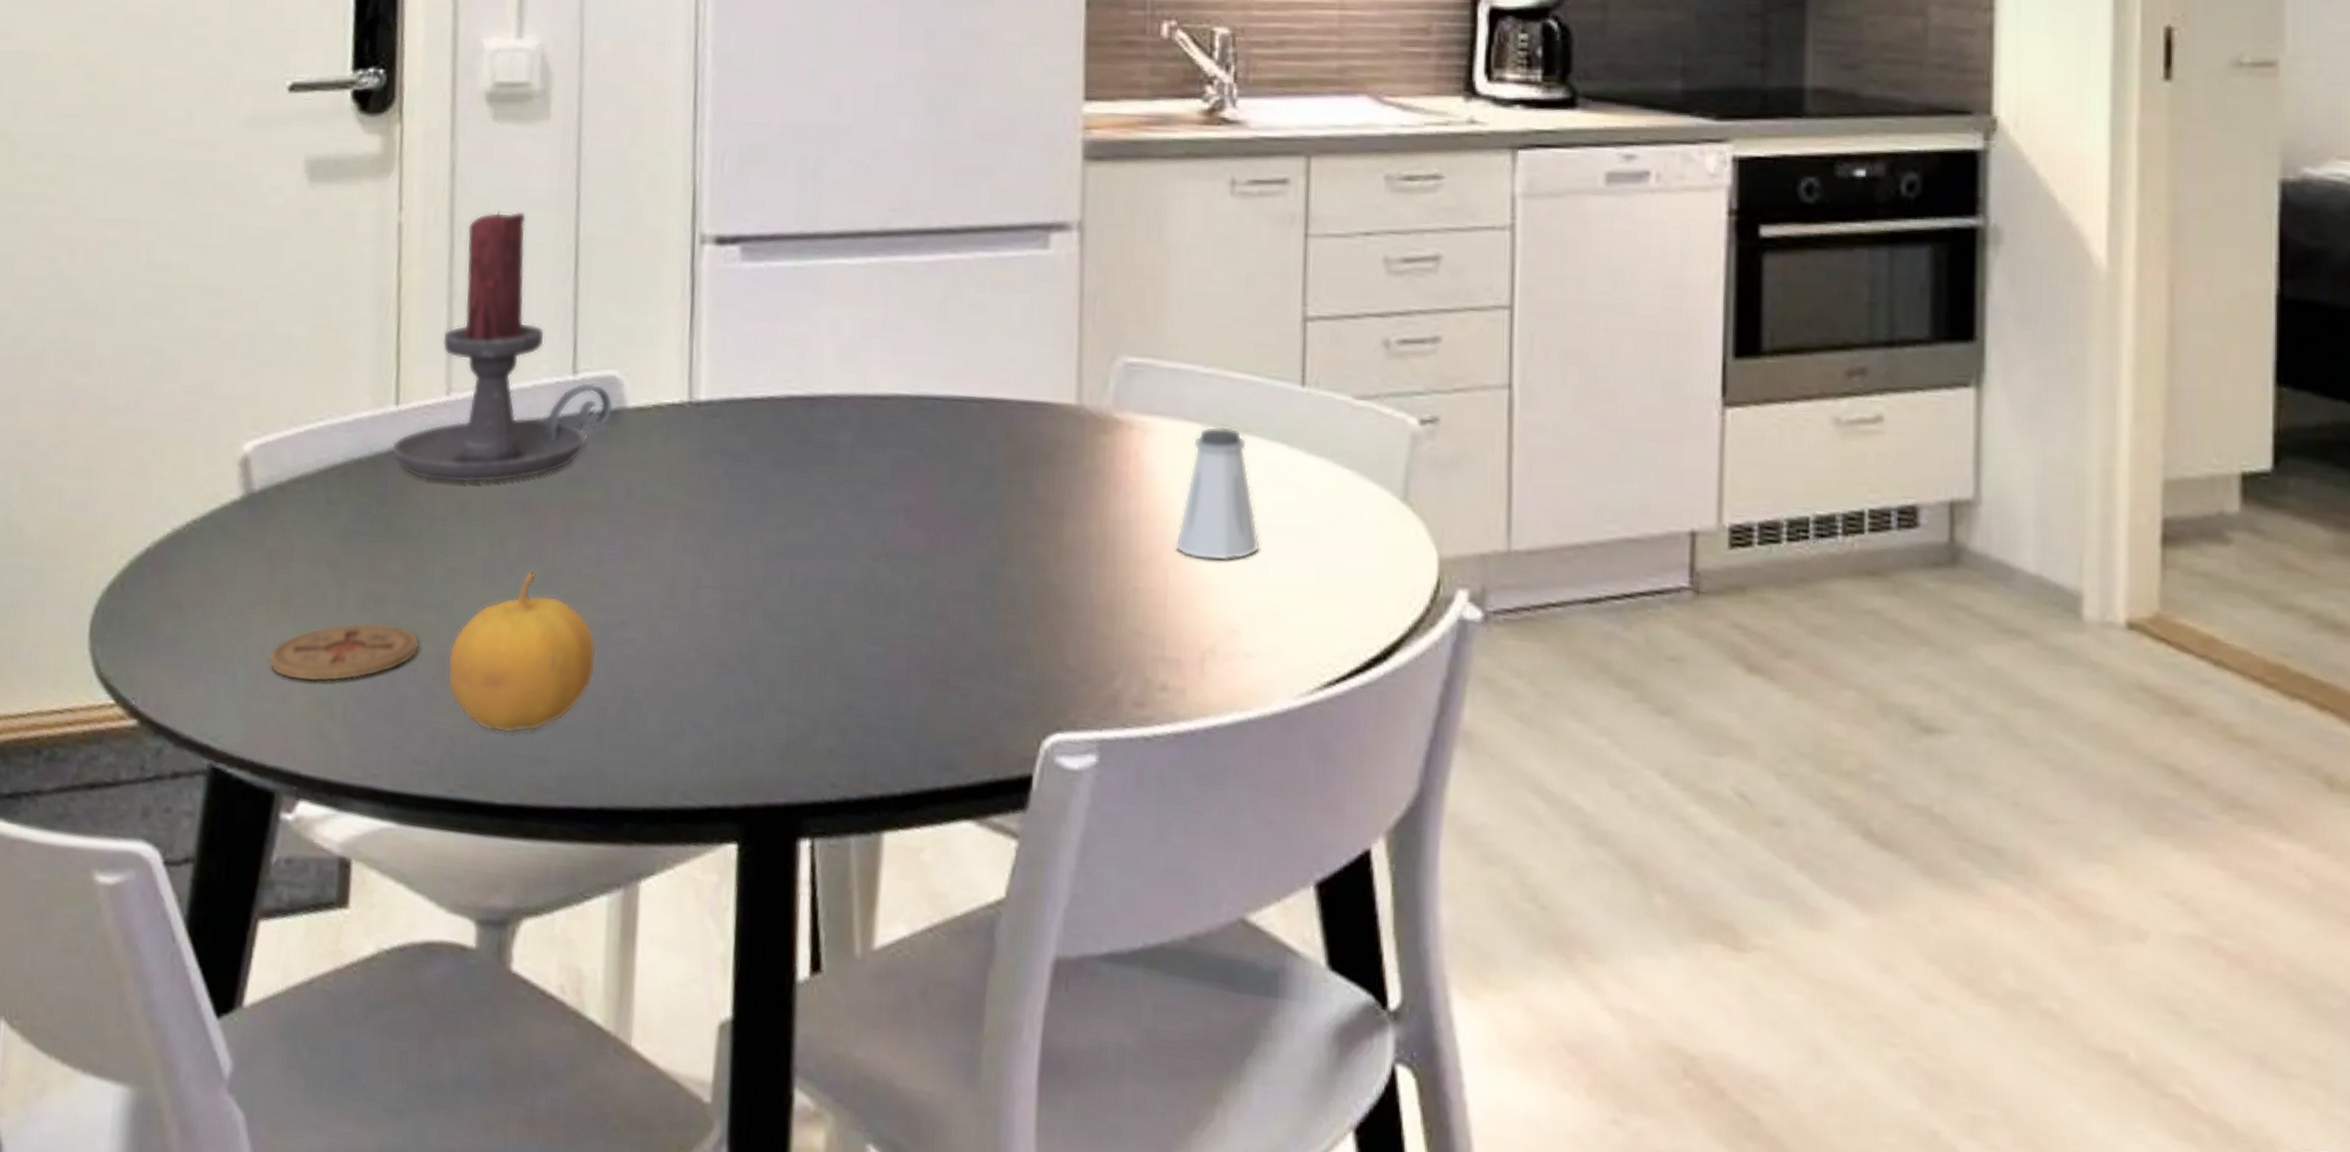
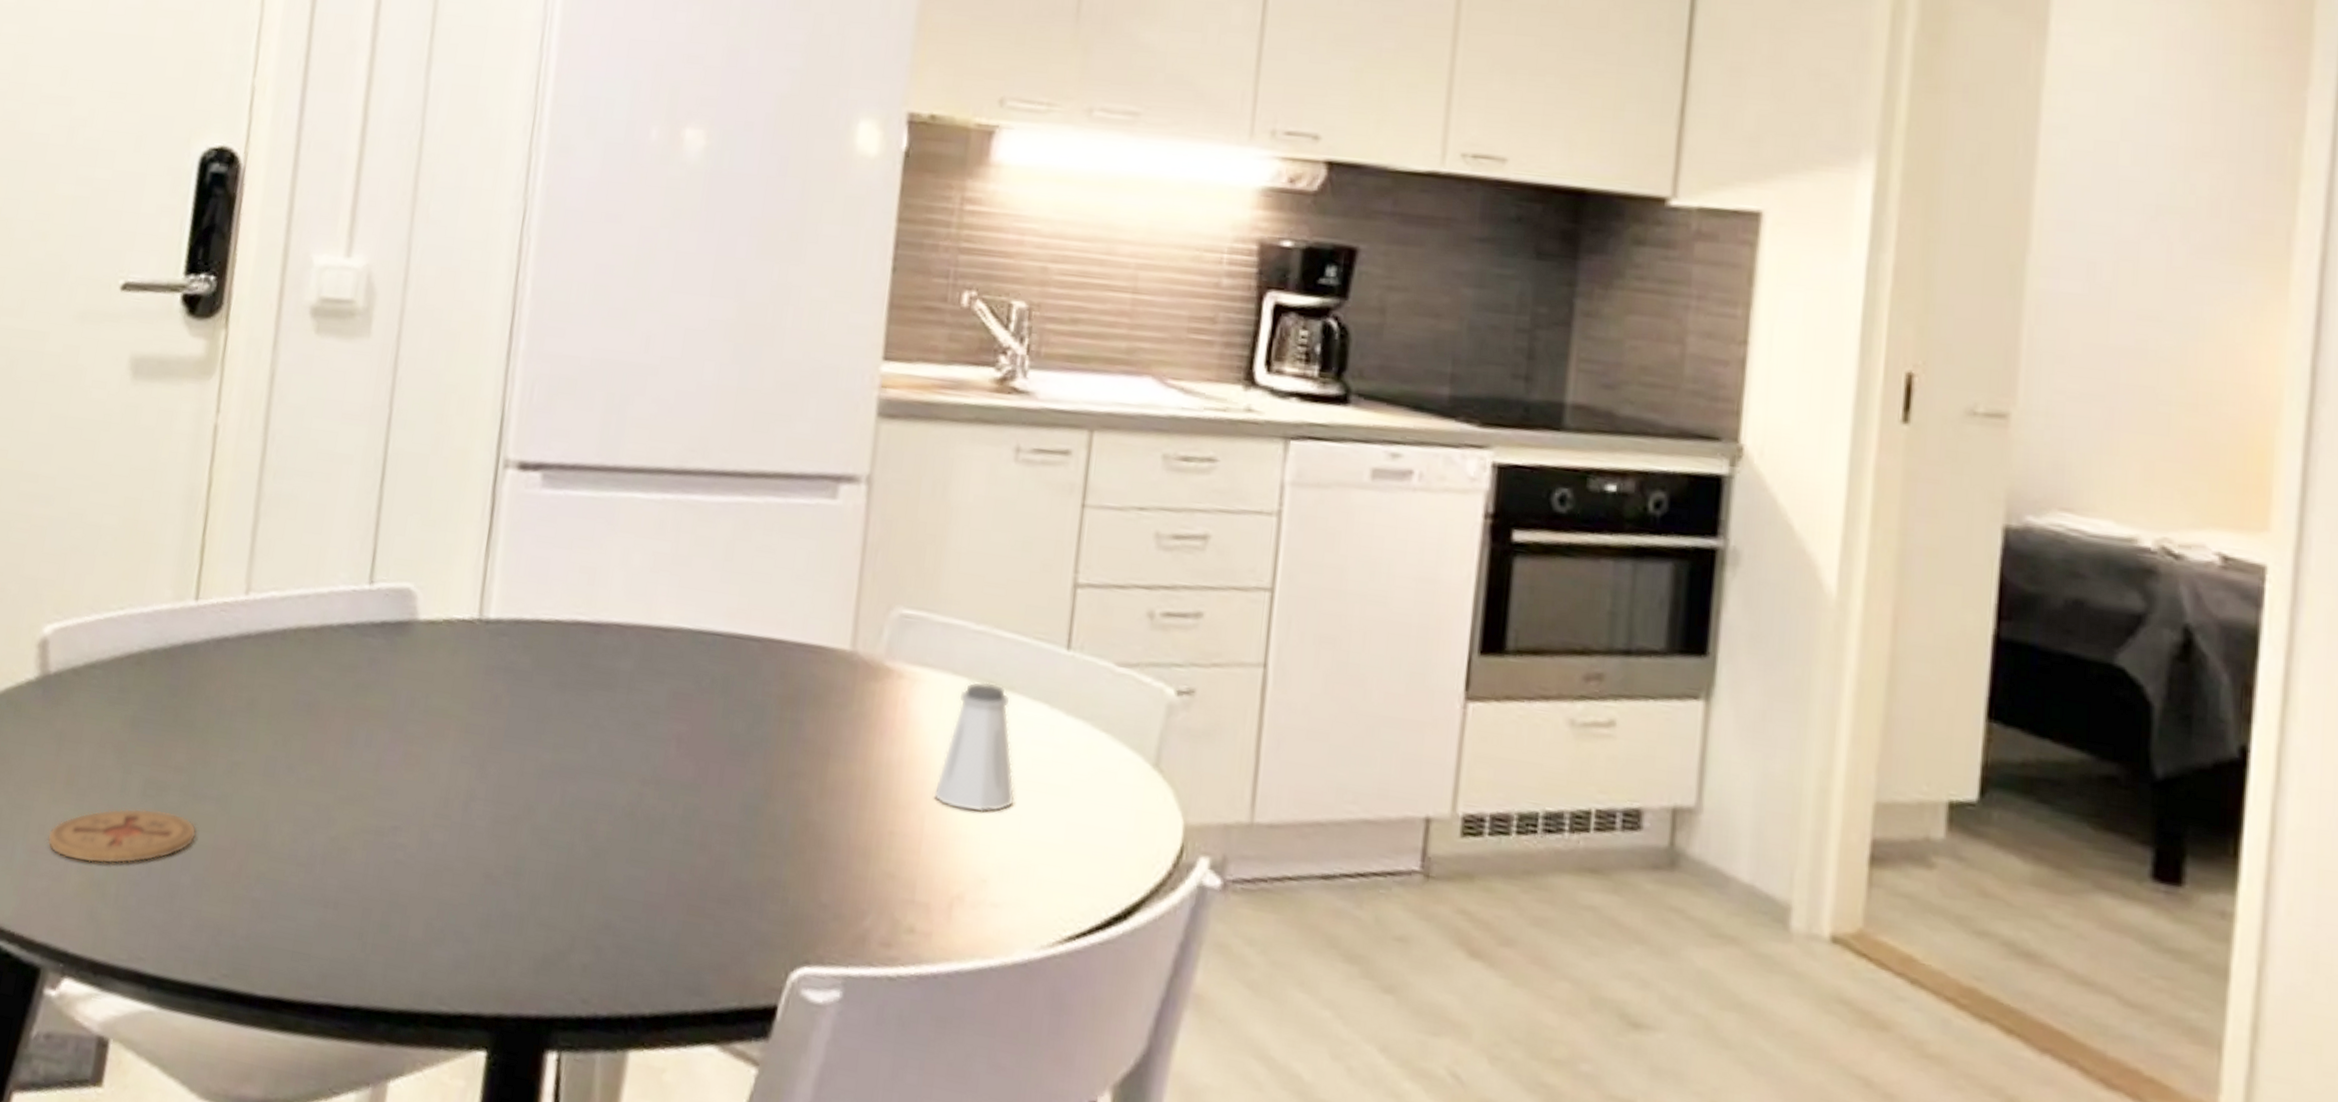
candle holder: present [391,210,613,484] -> none [186,420,406,683]
fruit: present [447,570,597,733] -> none [220,770,368,928]

